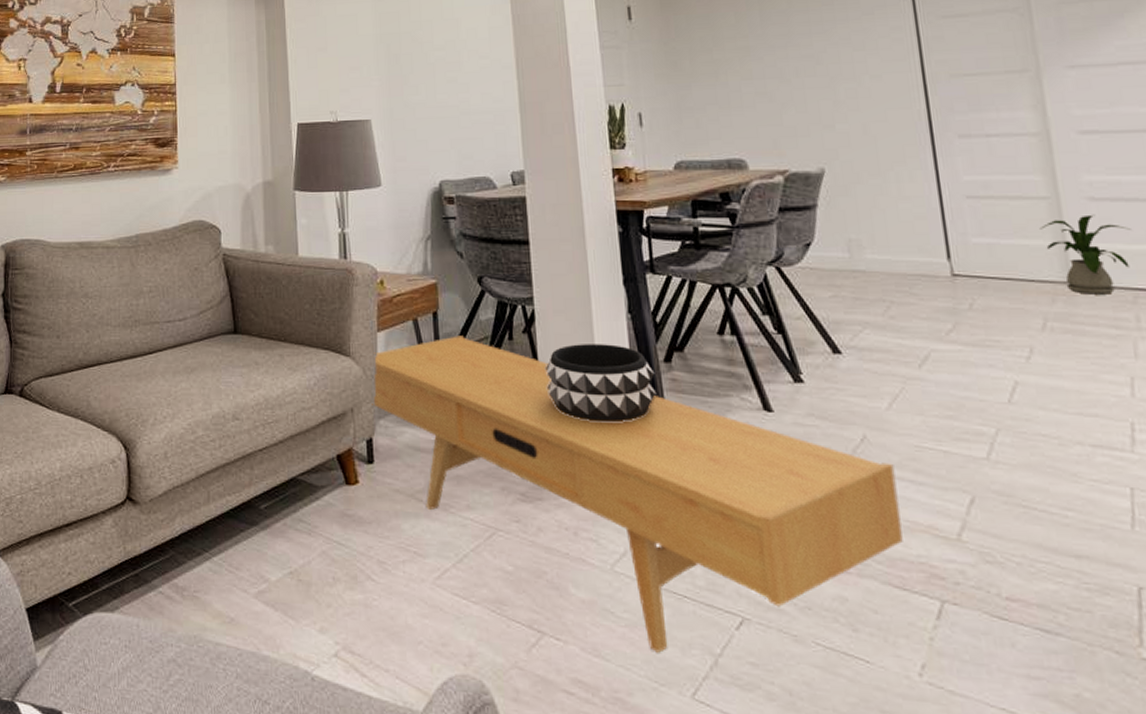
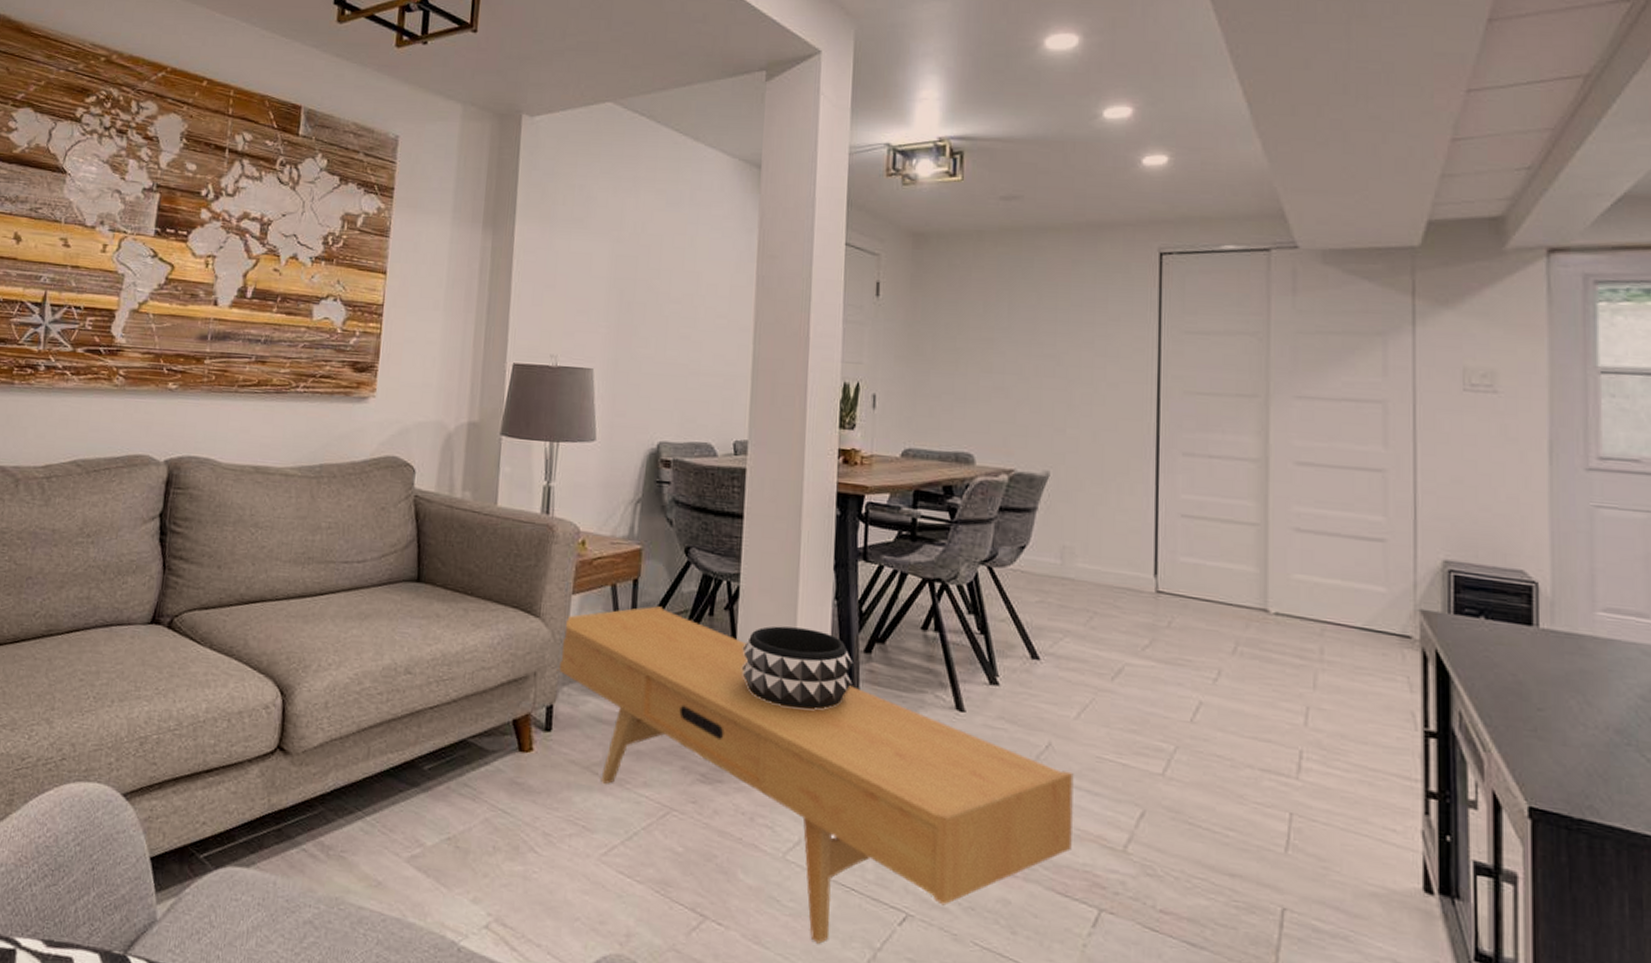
house plant: present [1039,214,1131,295] -> none [1245,545,1329,625]

